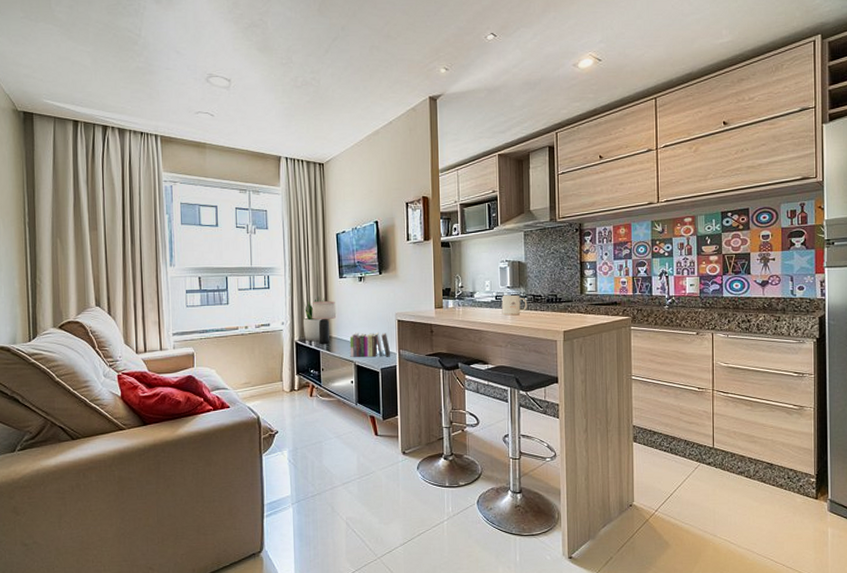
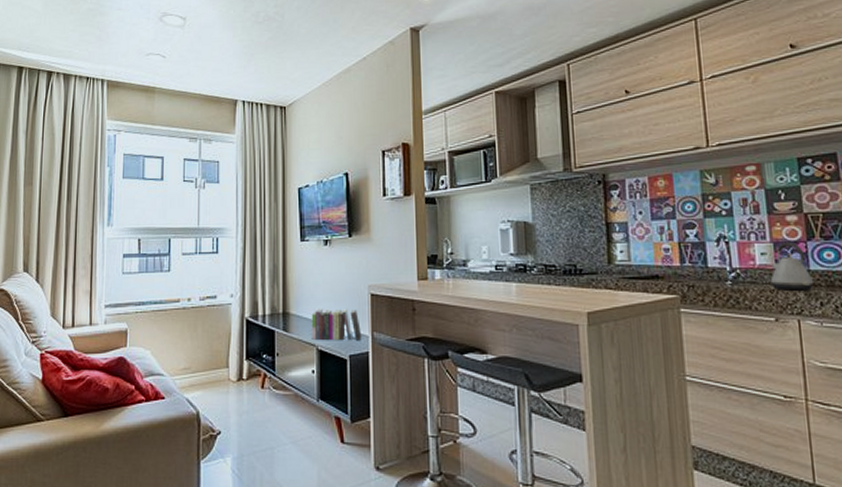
planter: present [304,298,324,342] -> none [257,265,282,319]
table lamp: present [312,301,336,344] -> none [267,269,295,322]
mug: present [502,294,528,316] -> none [503,264,538,291]
kettle: none [695,276,724,313] -> present [770,241,813,292]

